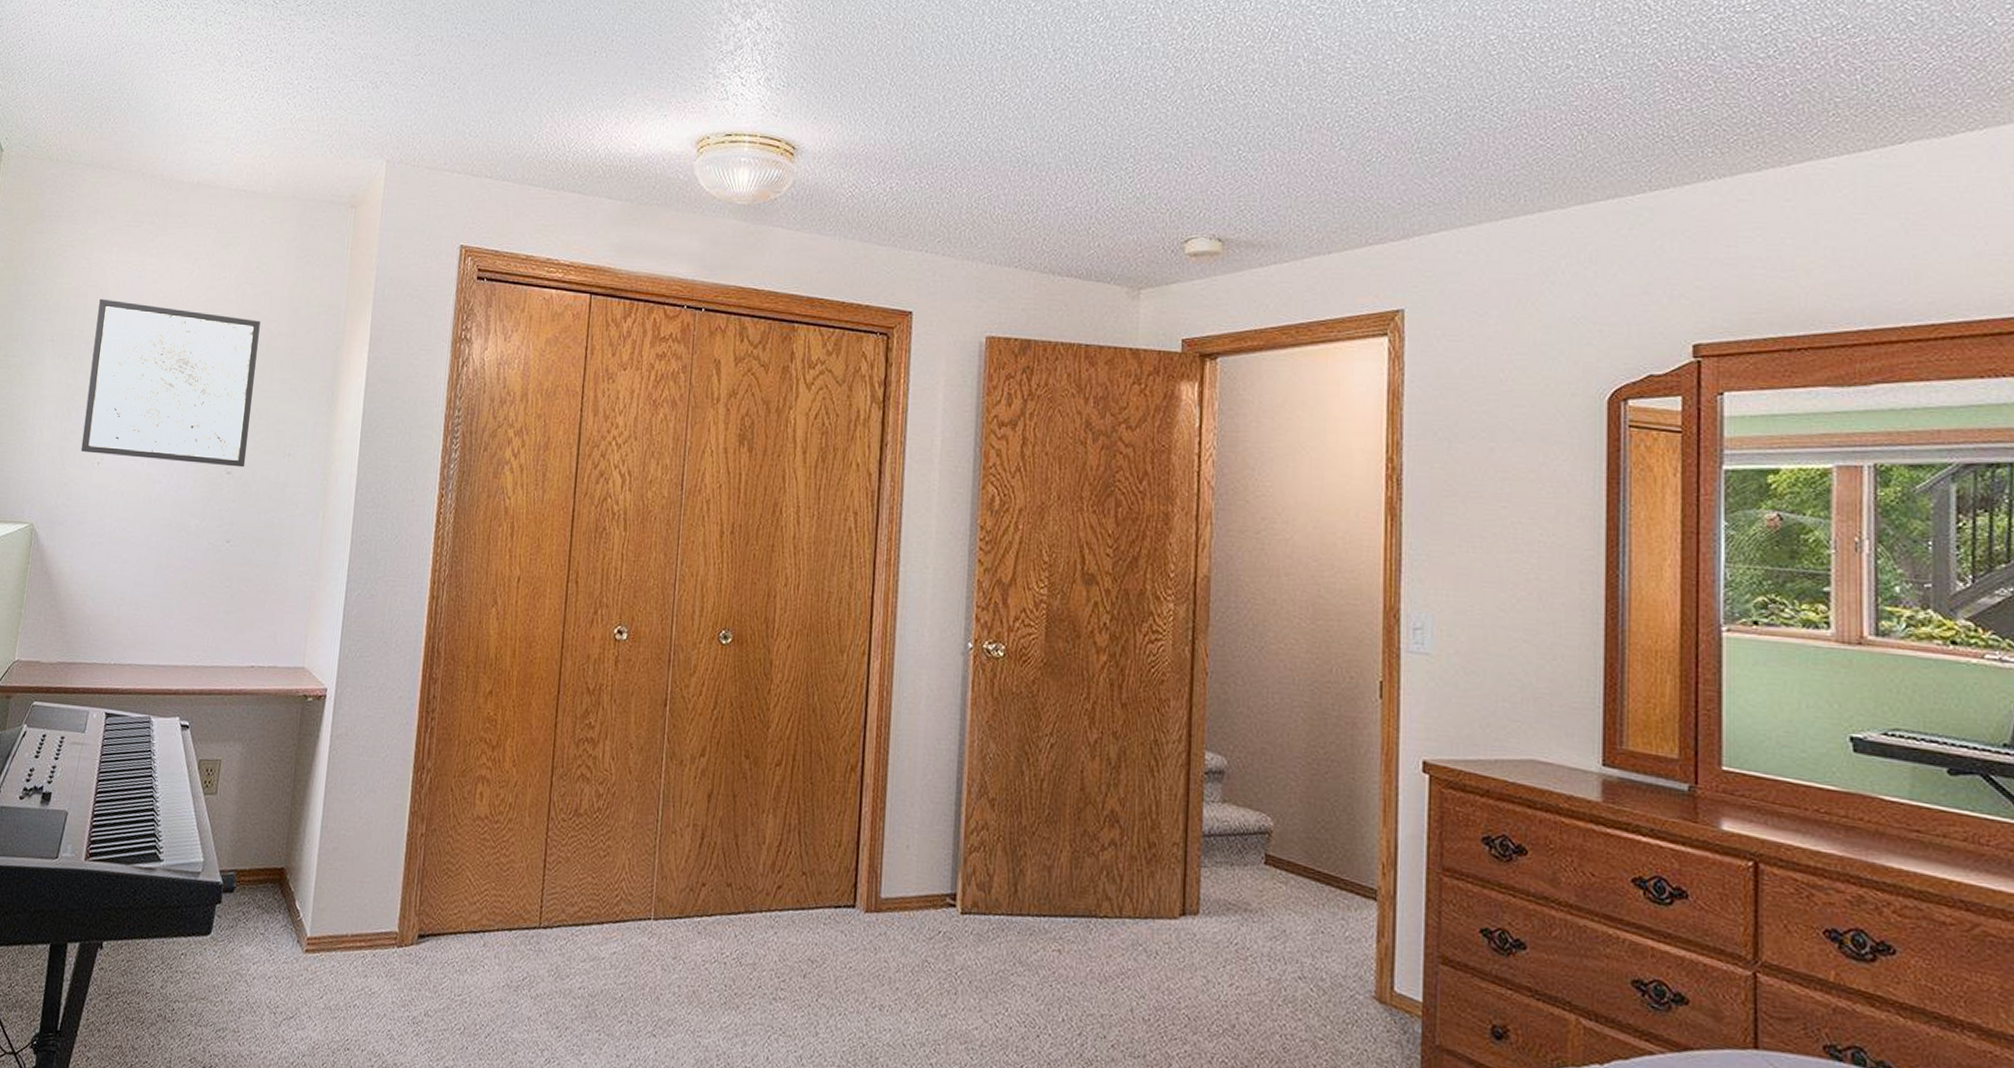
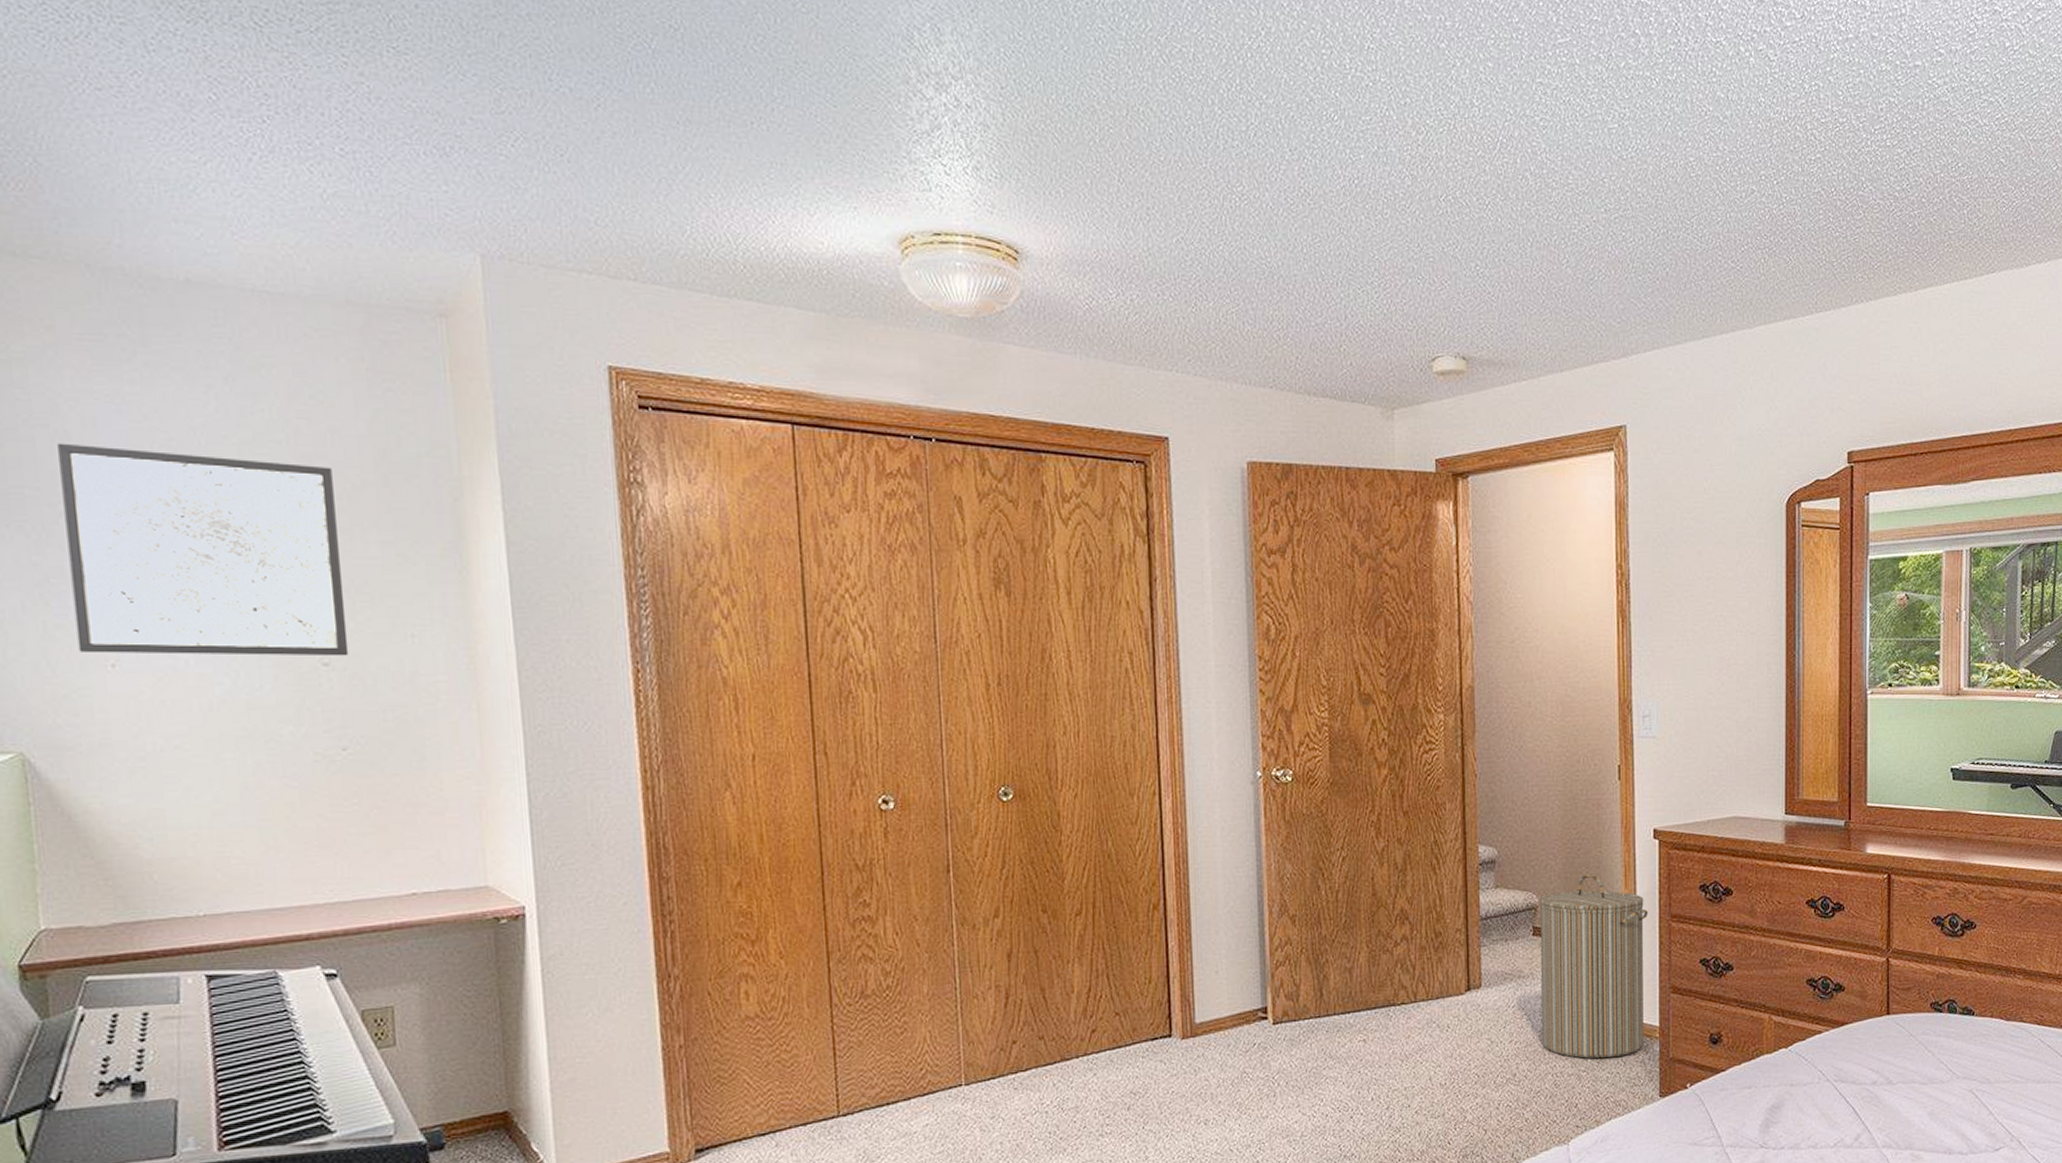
laundry hamper: none [1270,802,1412,1031] -> present [1539,874,1648,1059]

